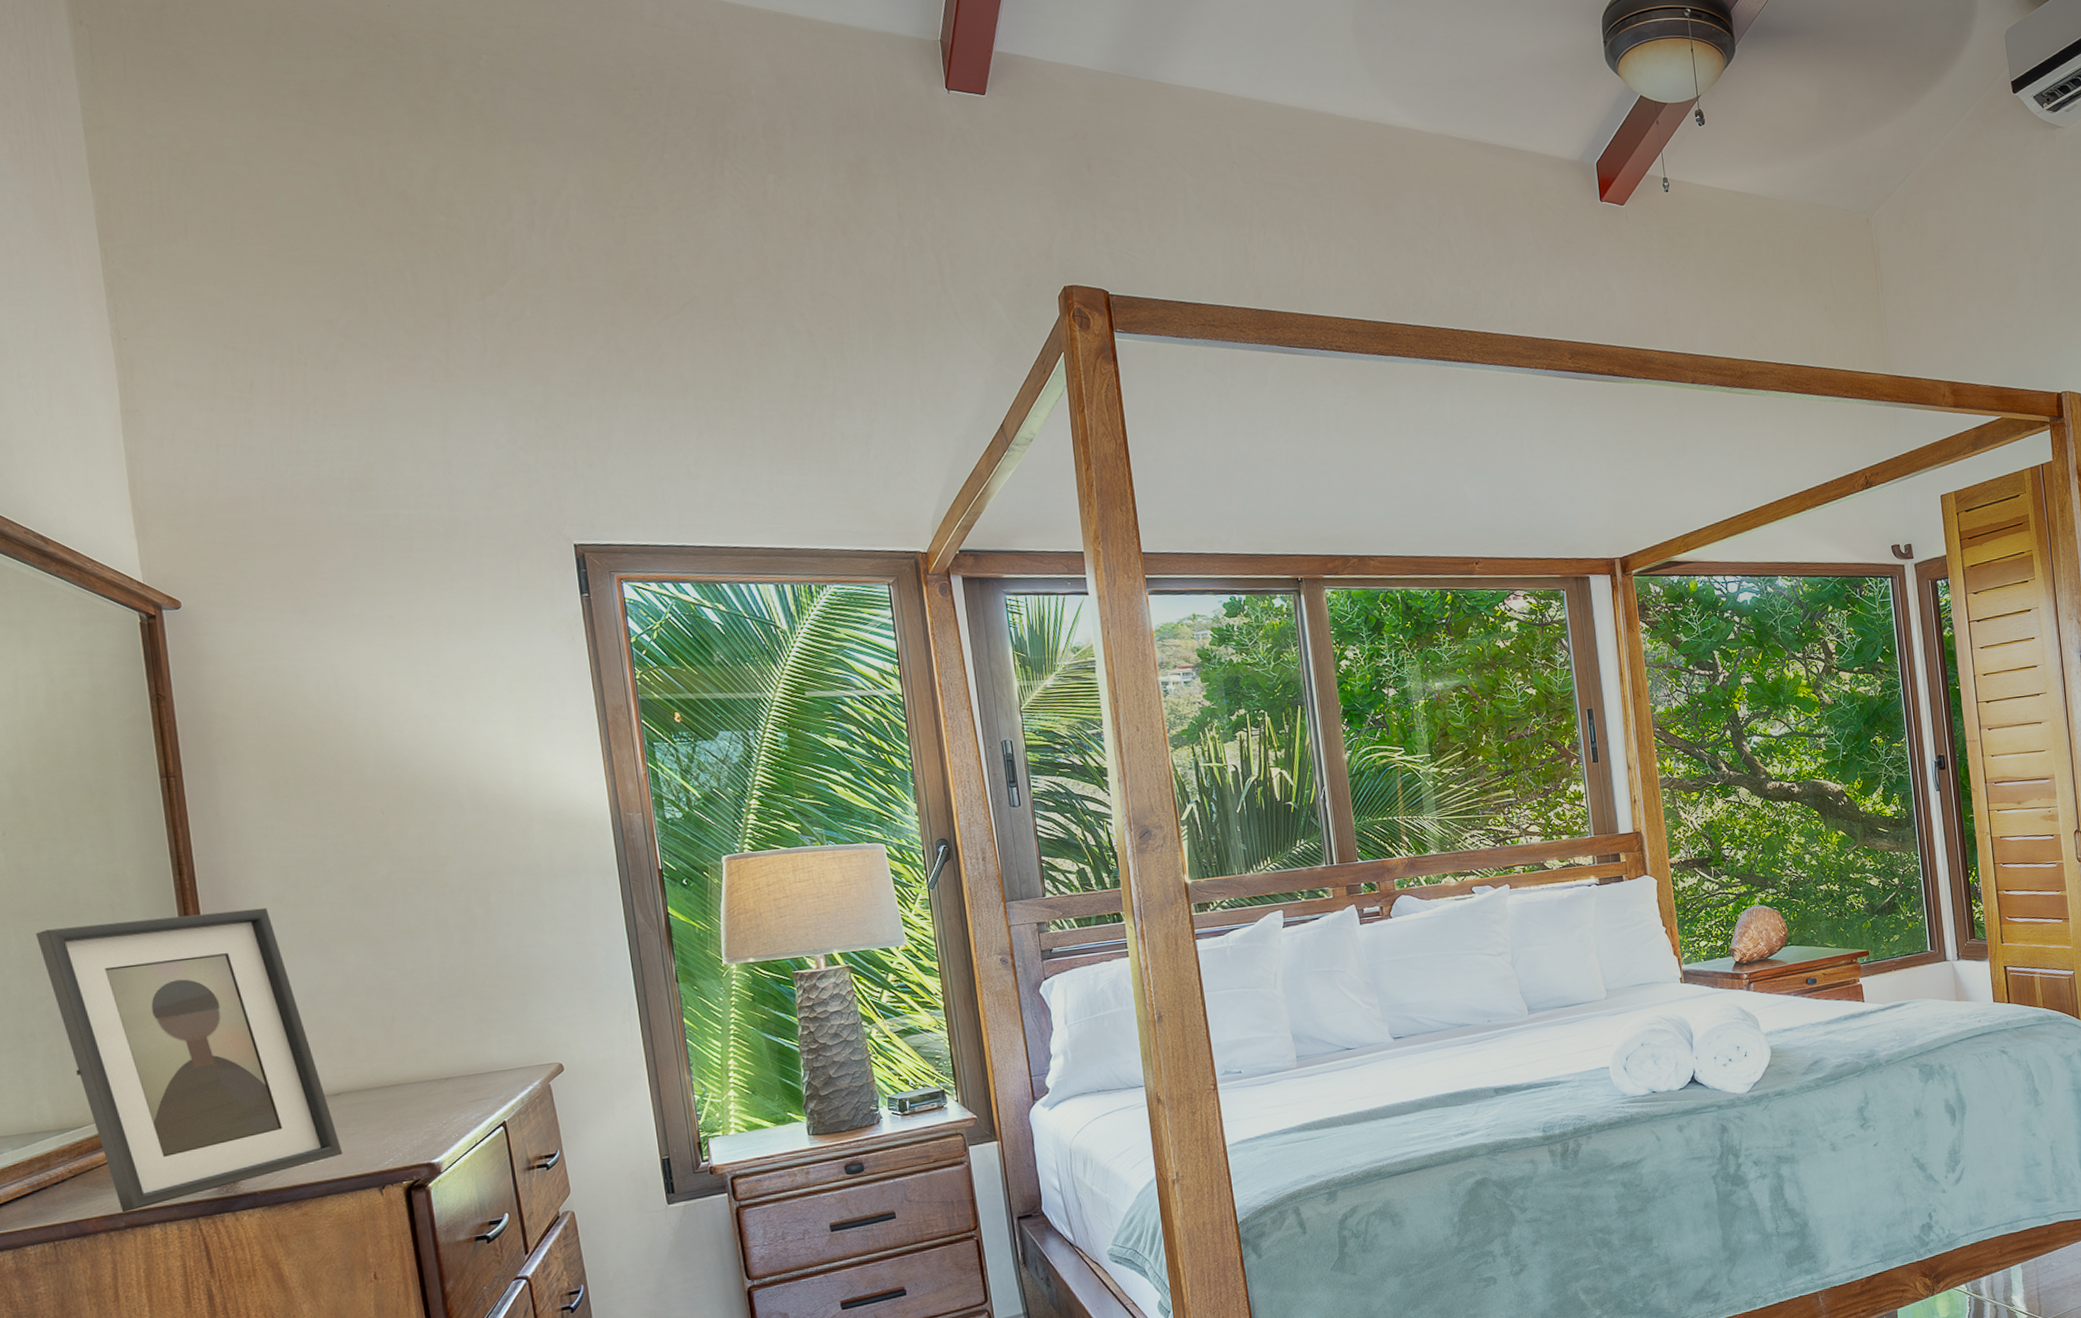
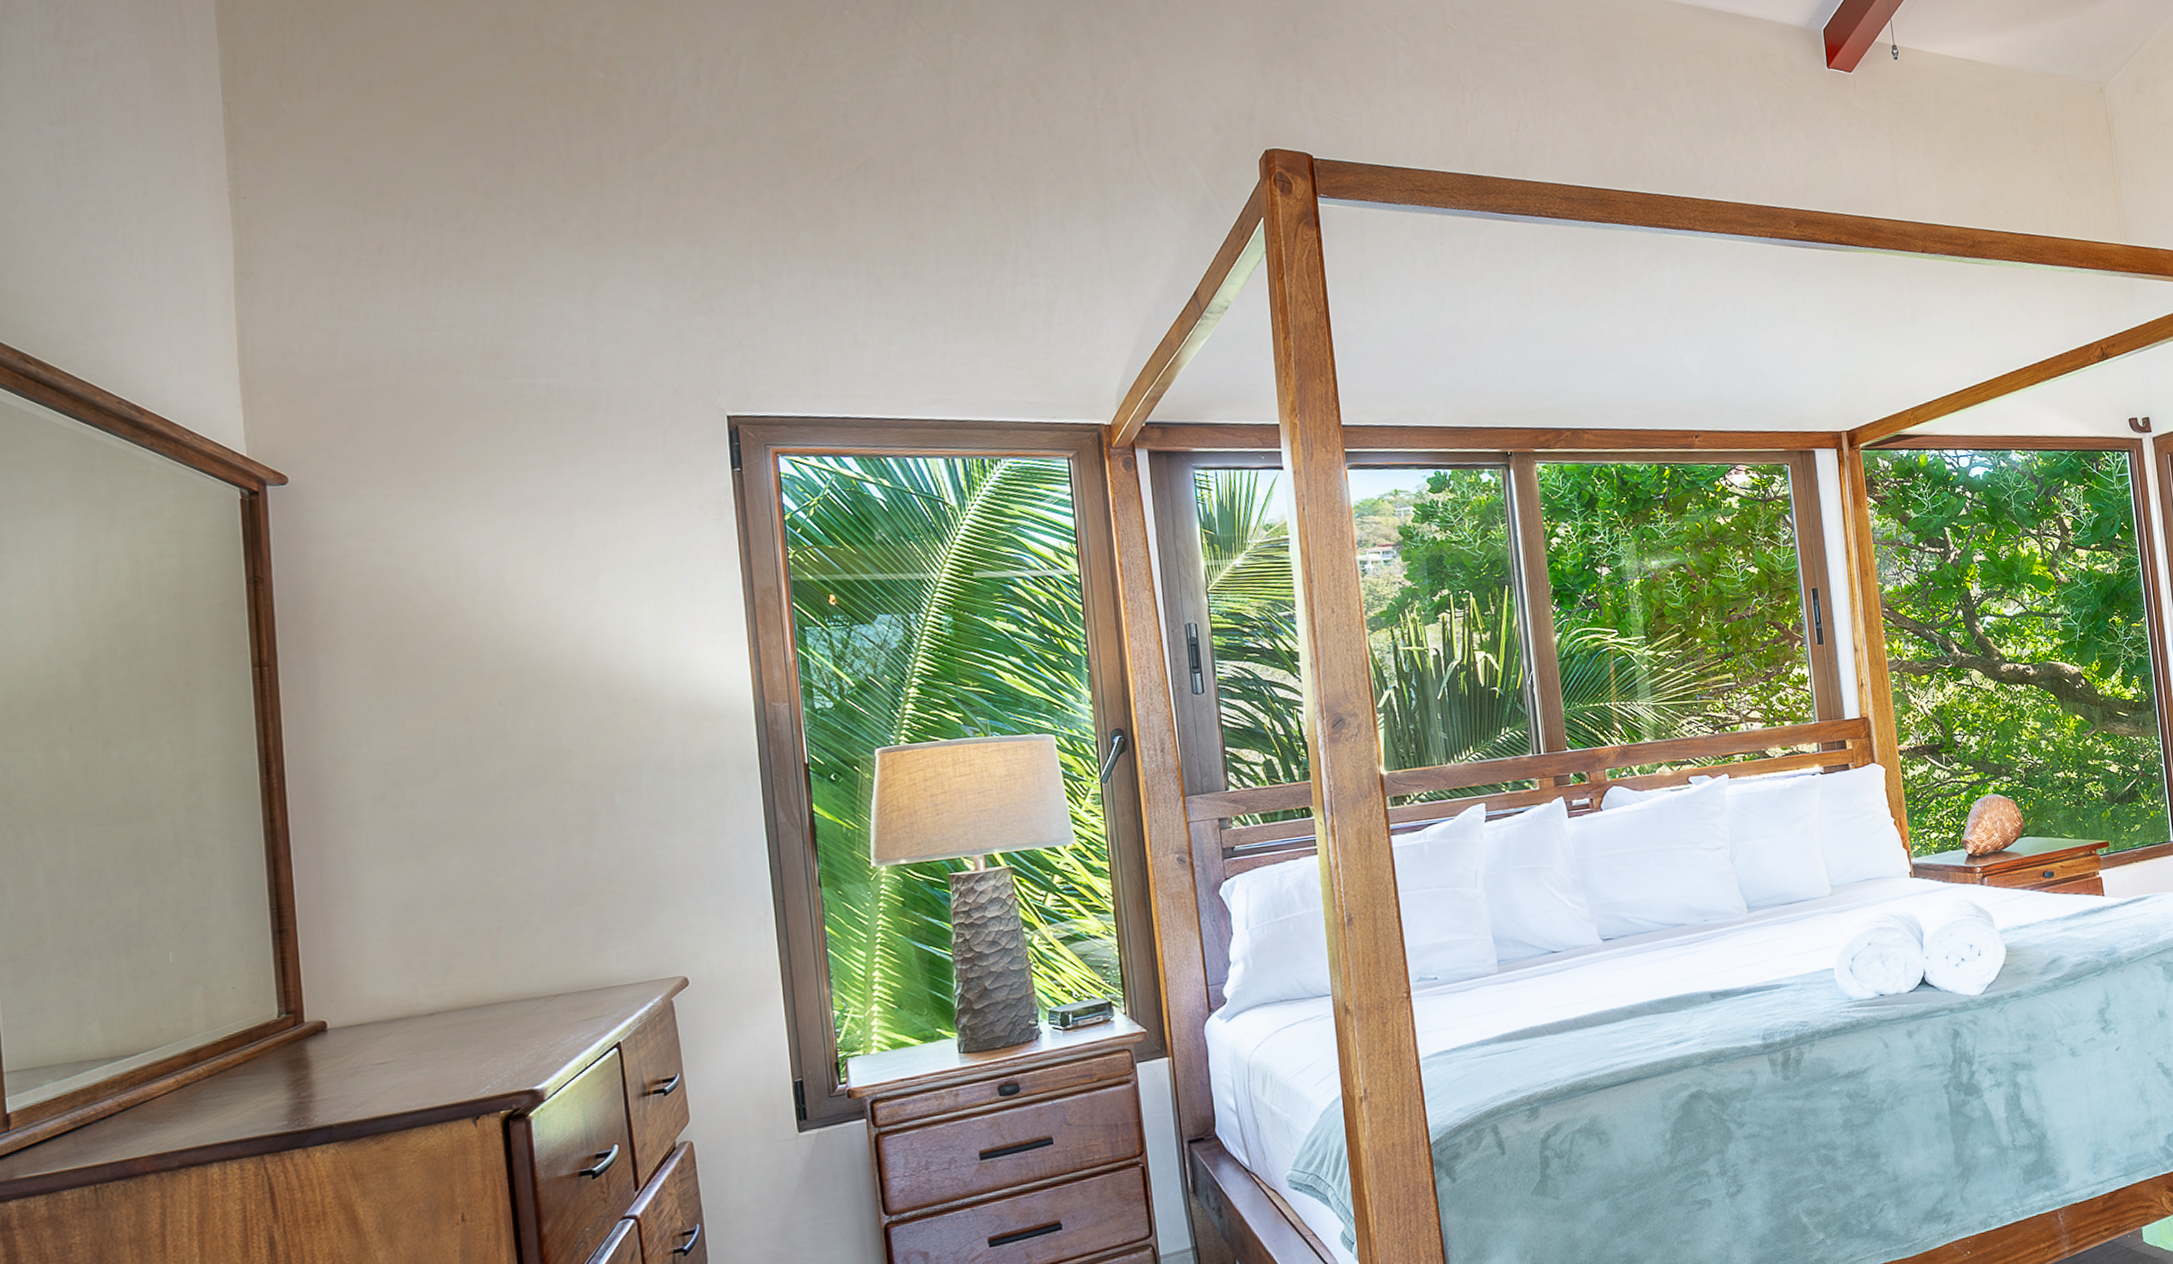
picture frame: present [35,907,343,1213] -> none [98,808,434,1151]

